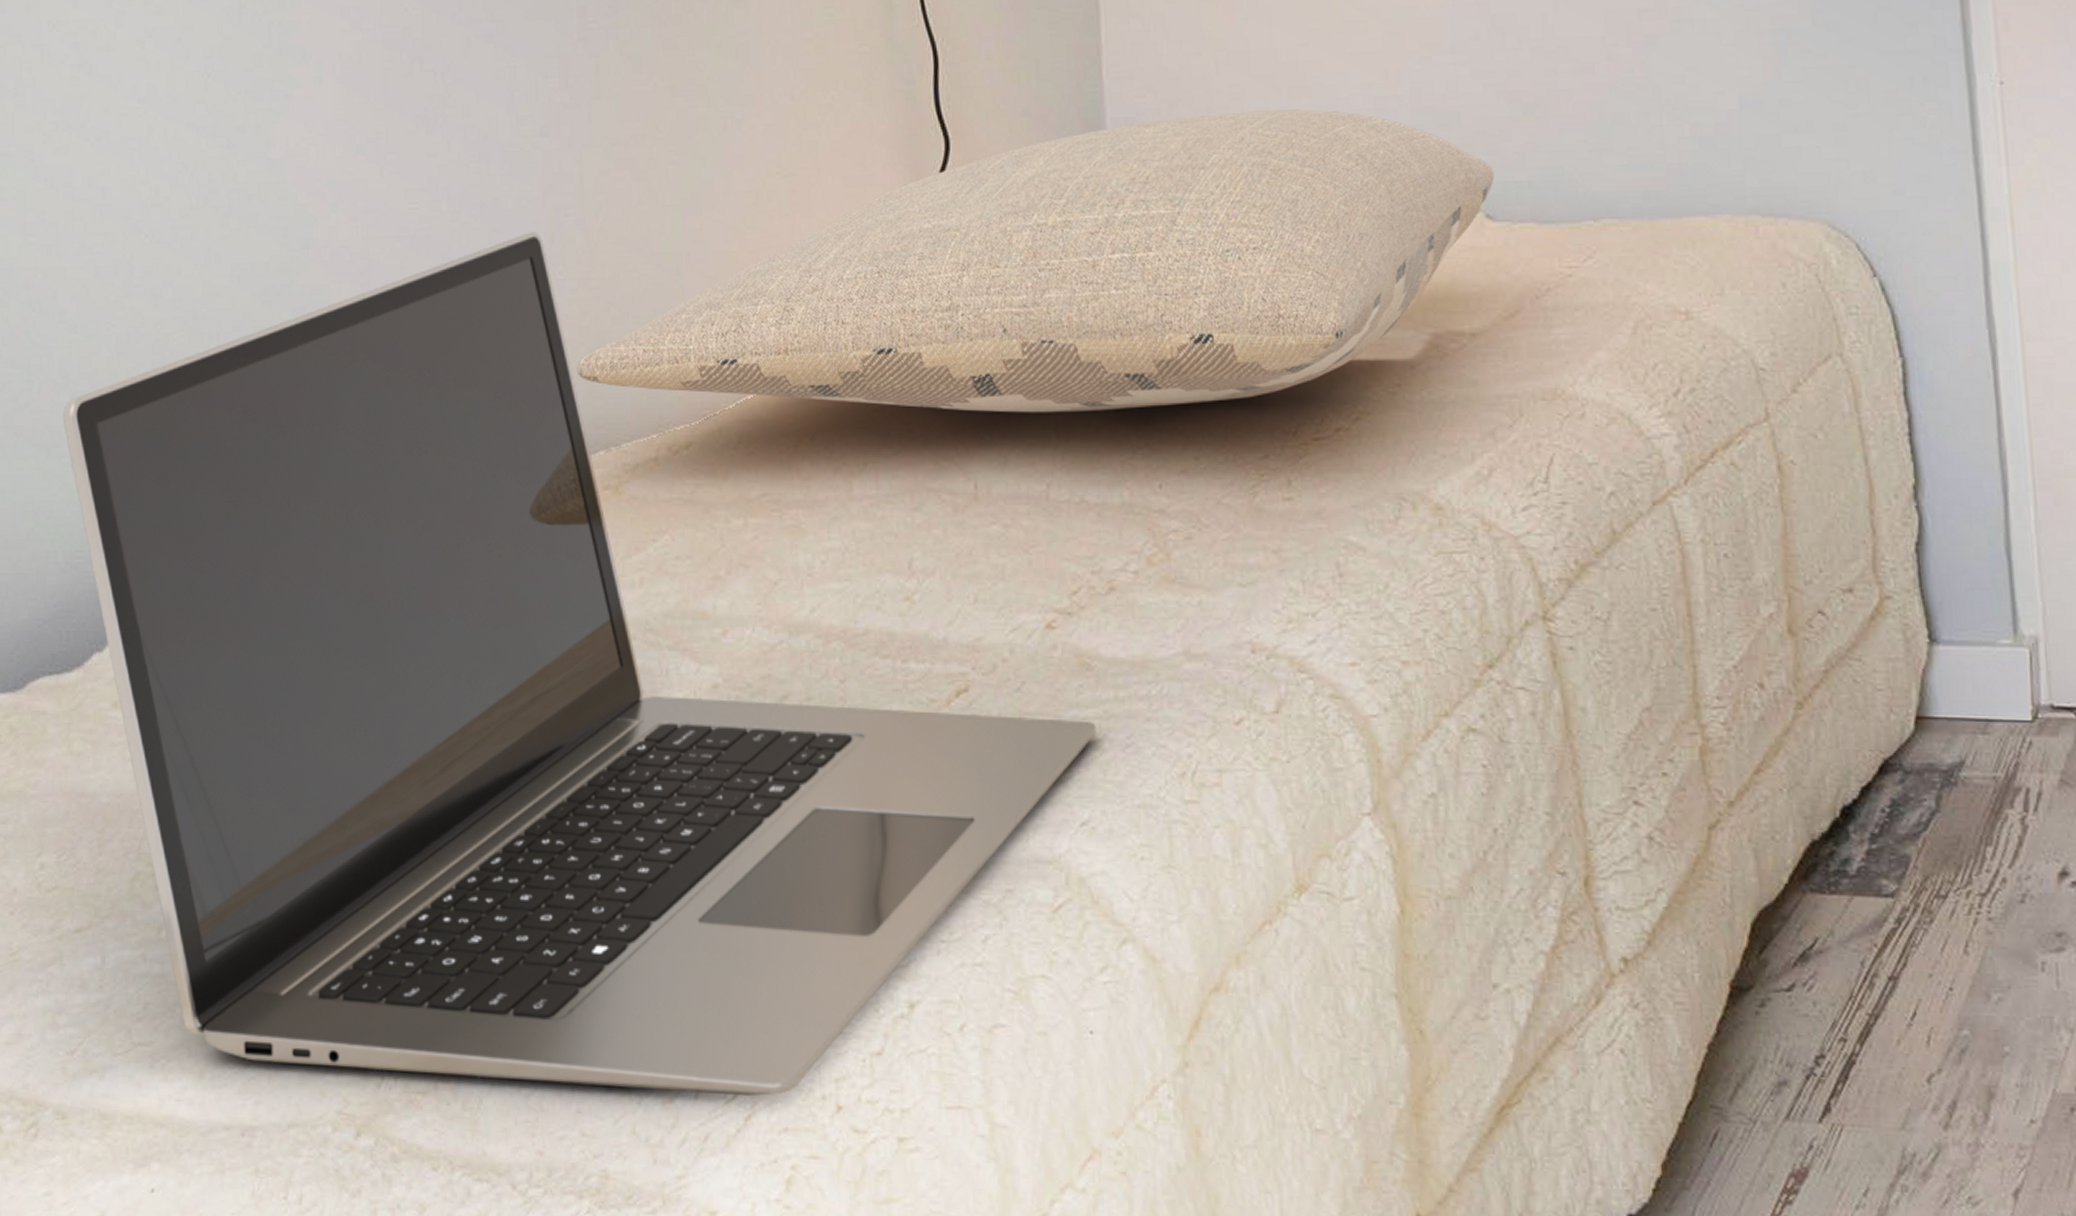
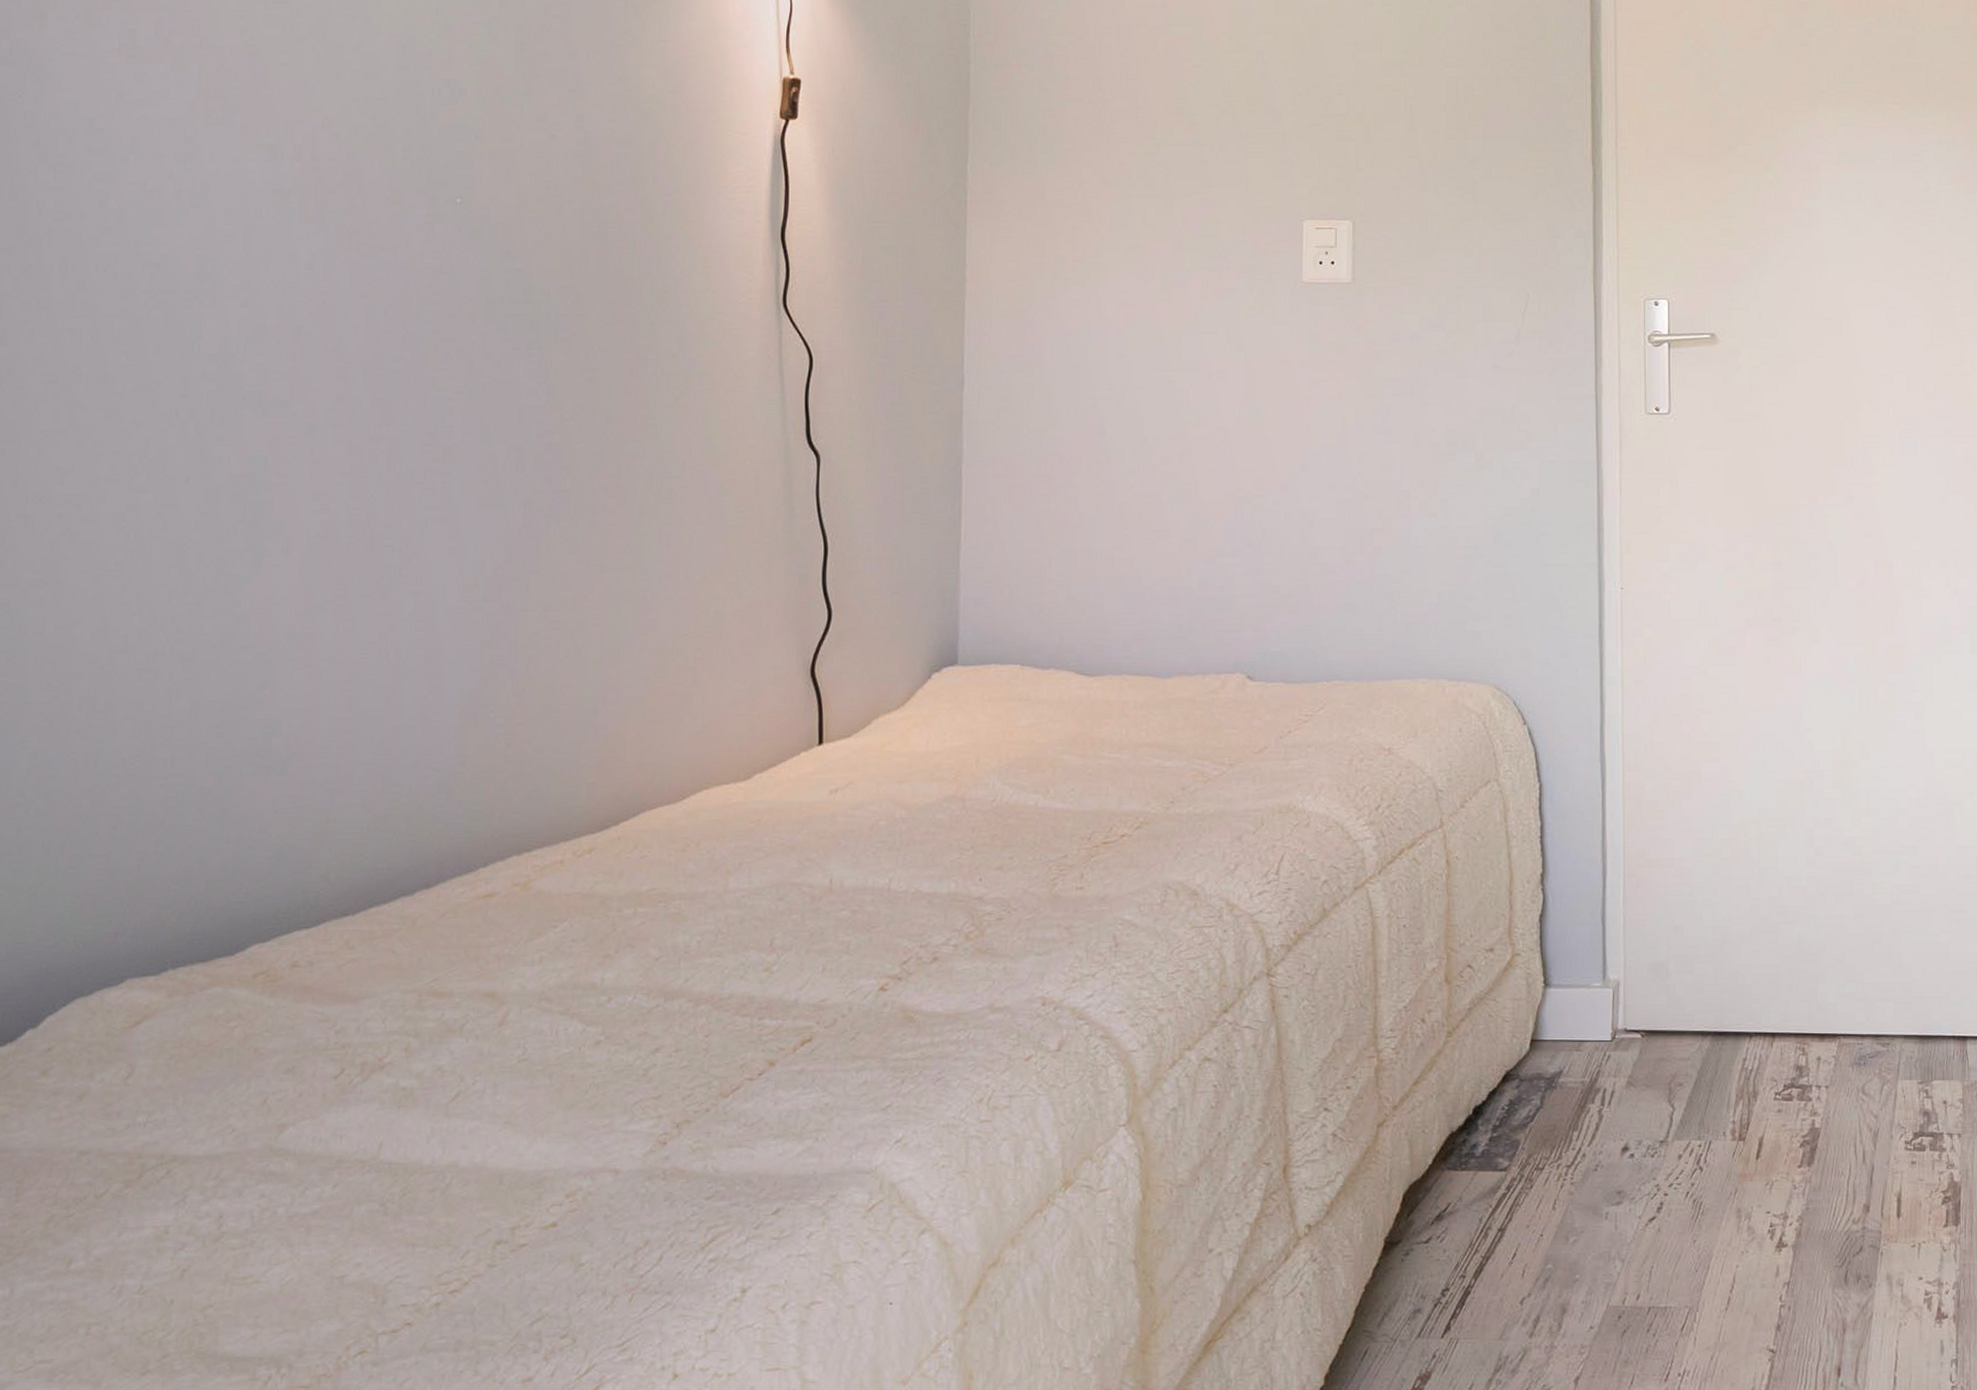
laptop: present [63,232,1097,1097] -> none [16,678,914,1372]
pillow: present [576,109,1494,413] -> none [498,595,1256,824]

